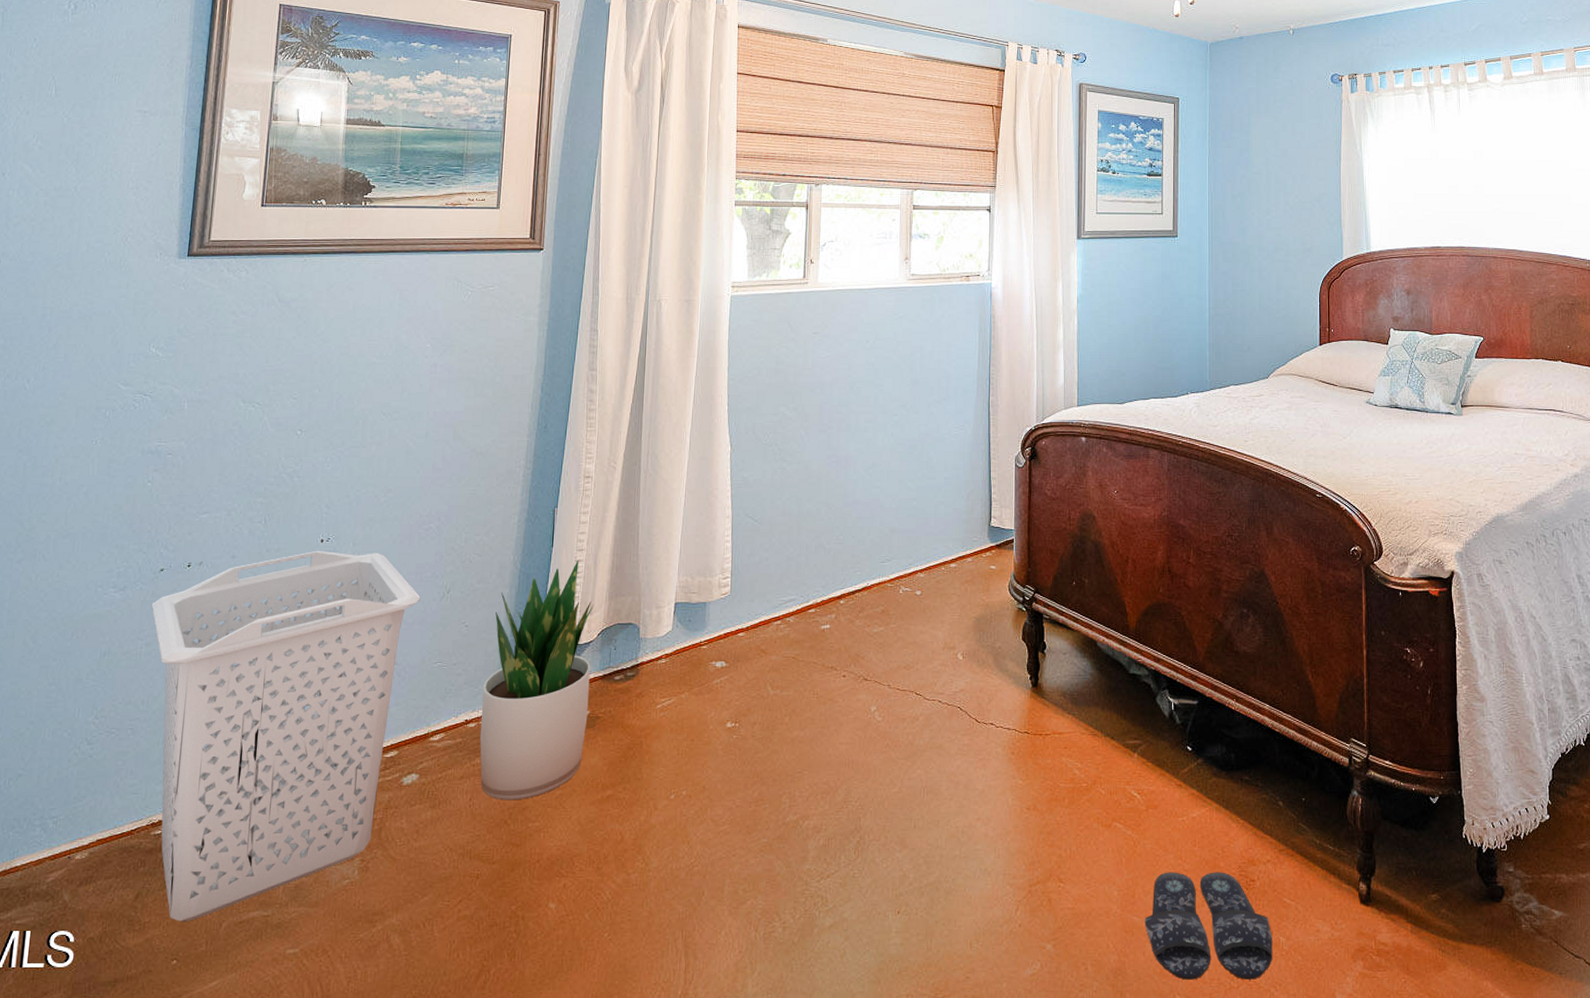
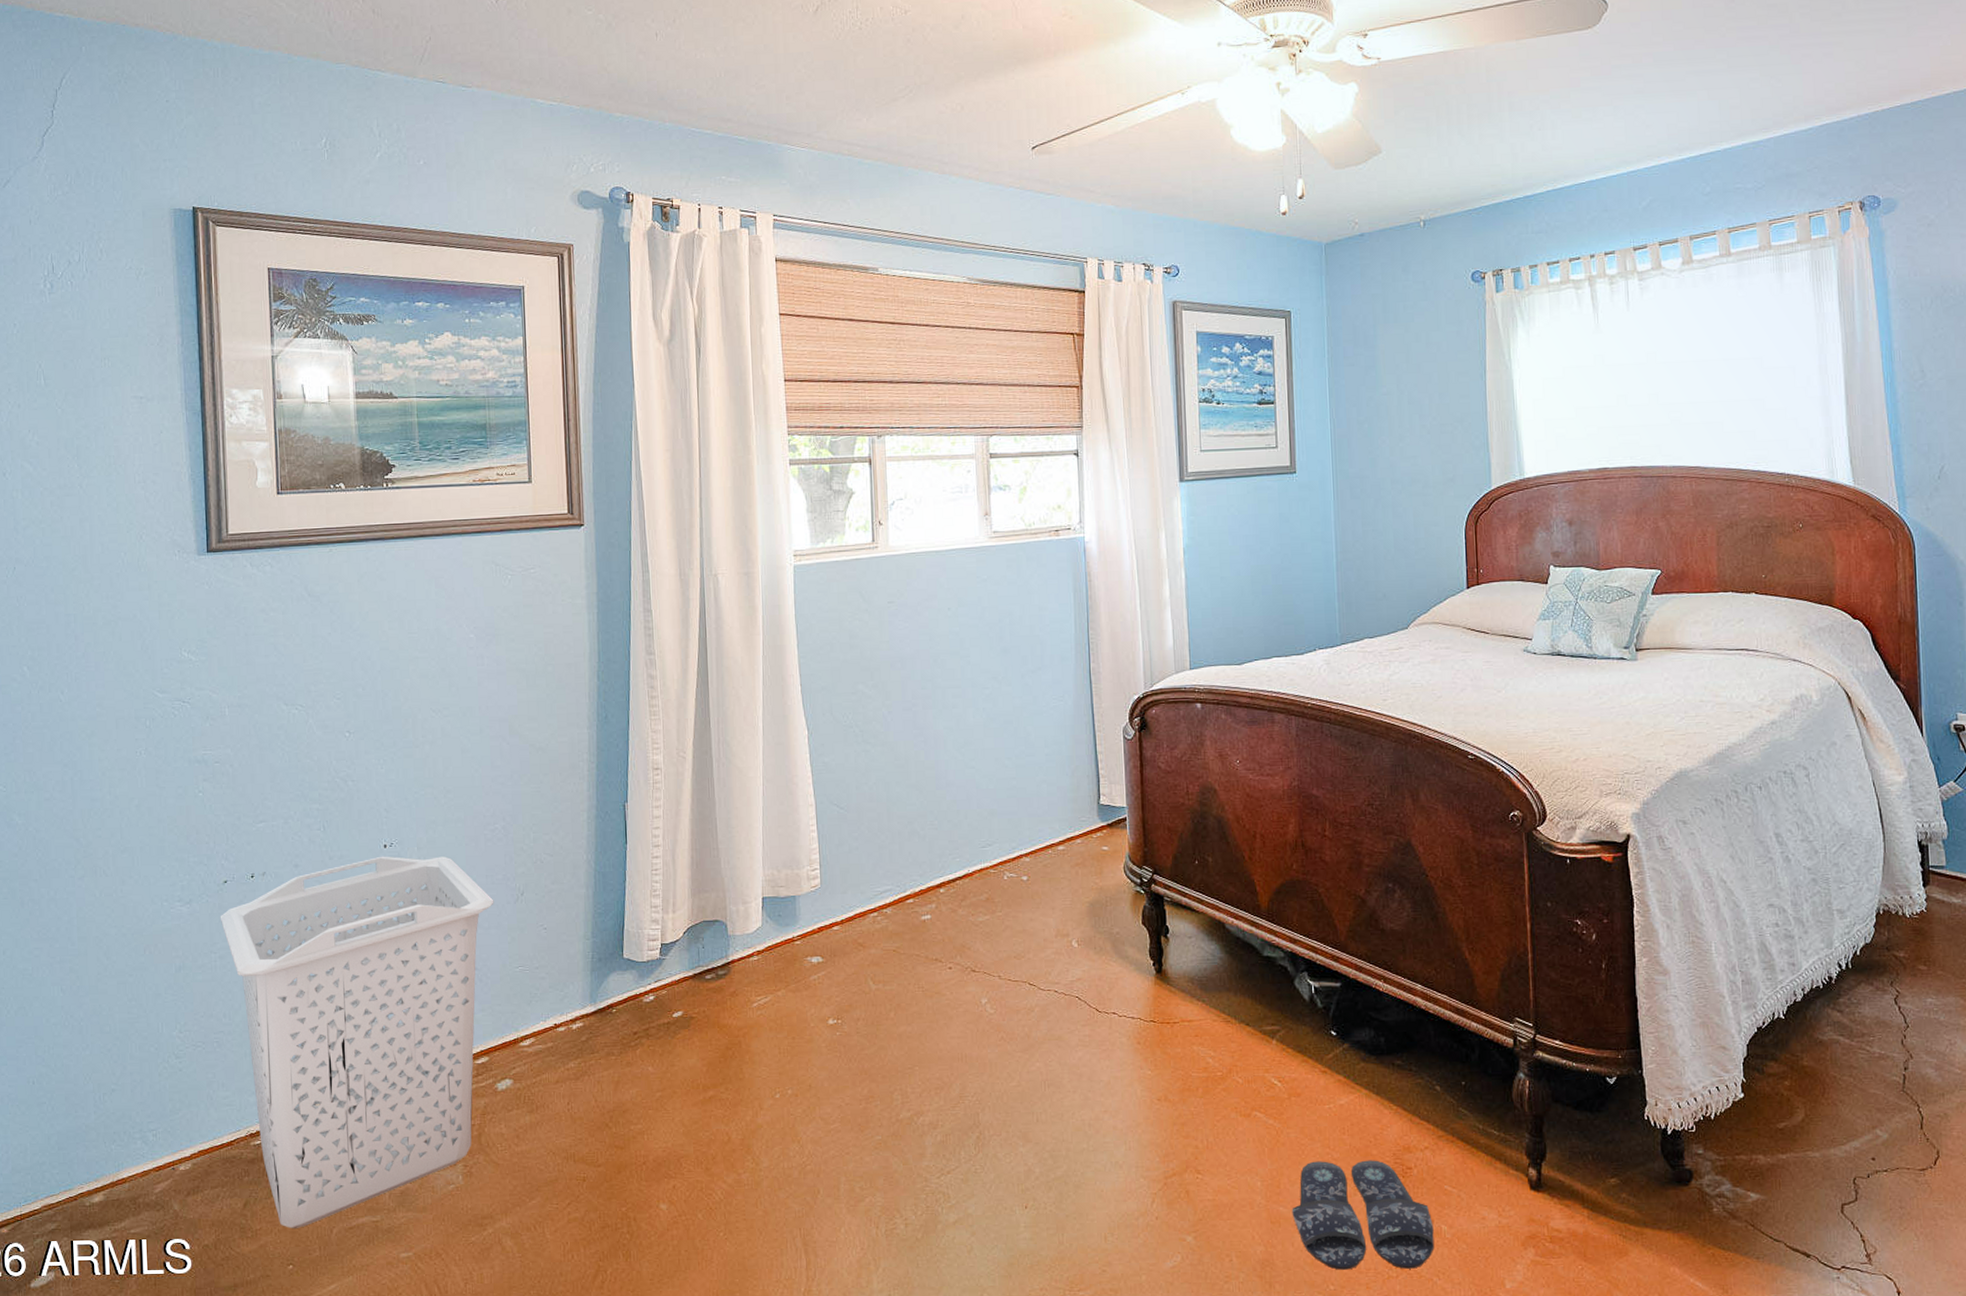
planter: present [479,561,594,801] -> none [569,857,681,1104]

